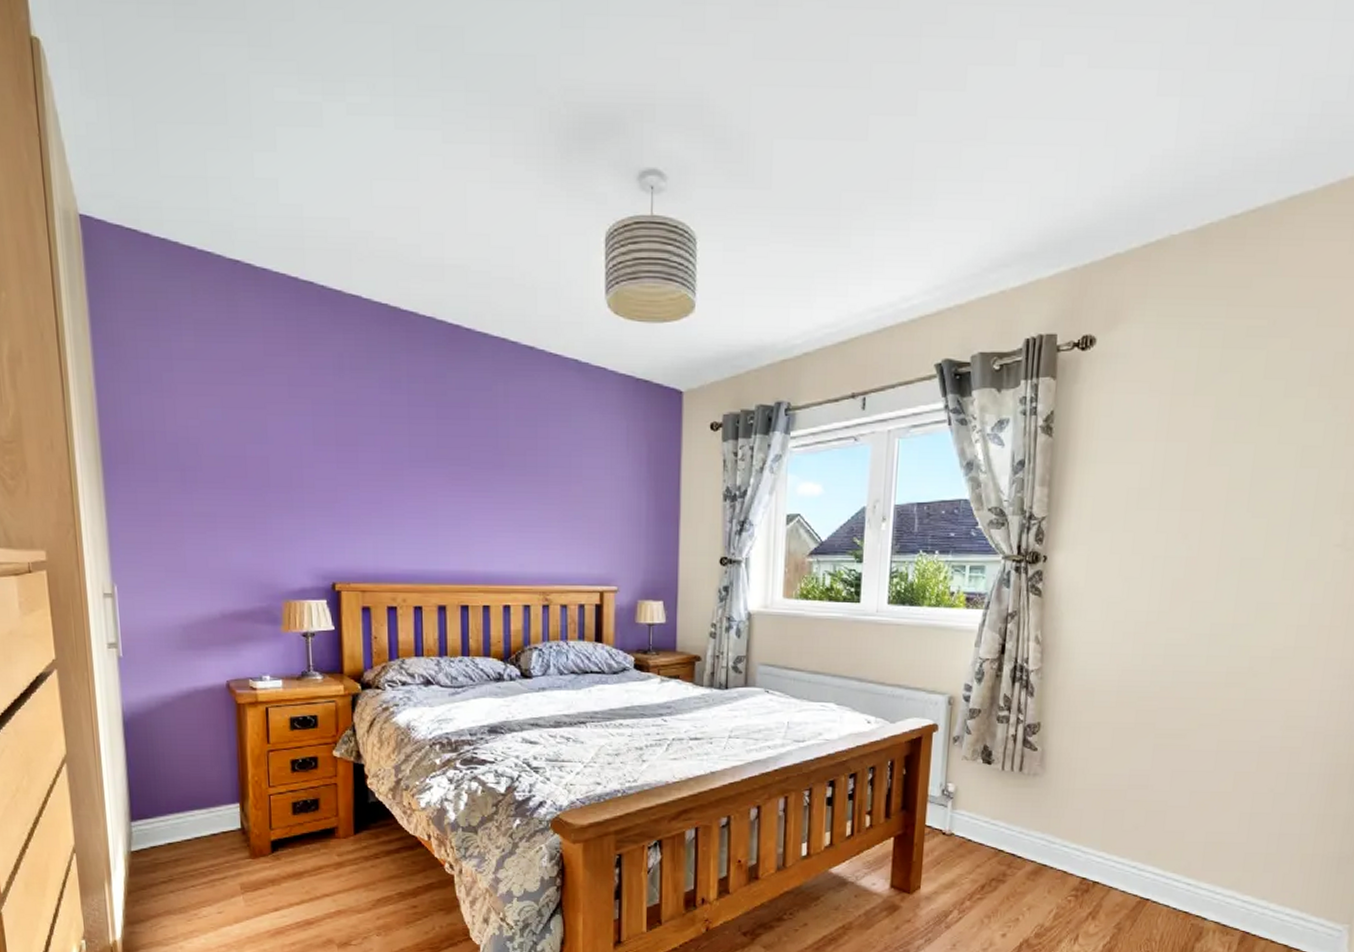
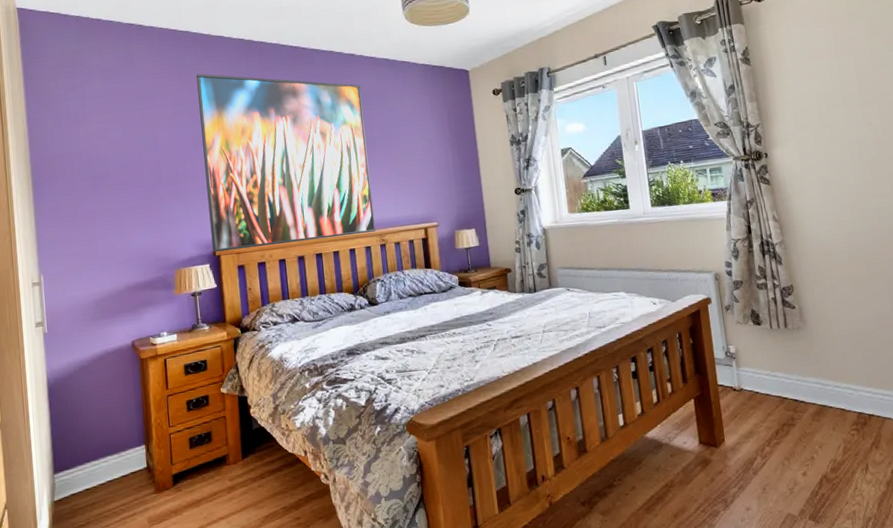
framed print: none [322,346,538,588] -> present [196,74,375,252]

